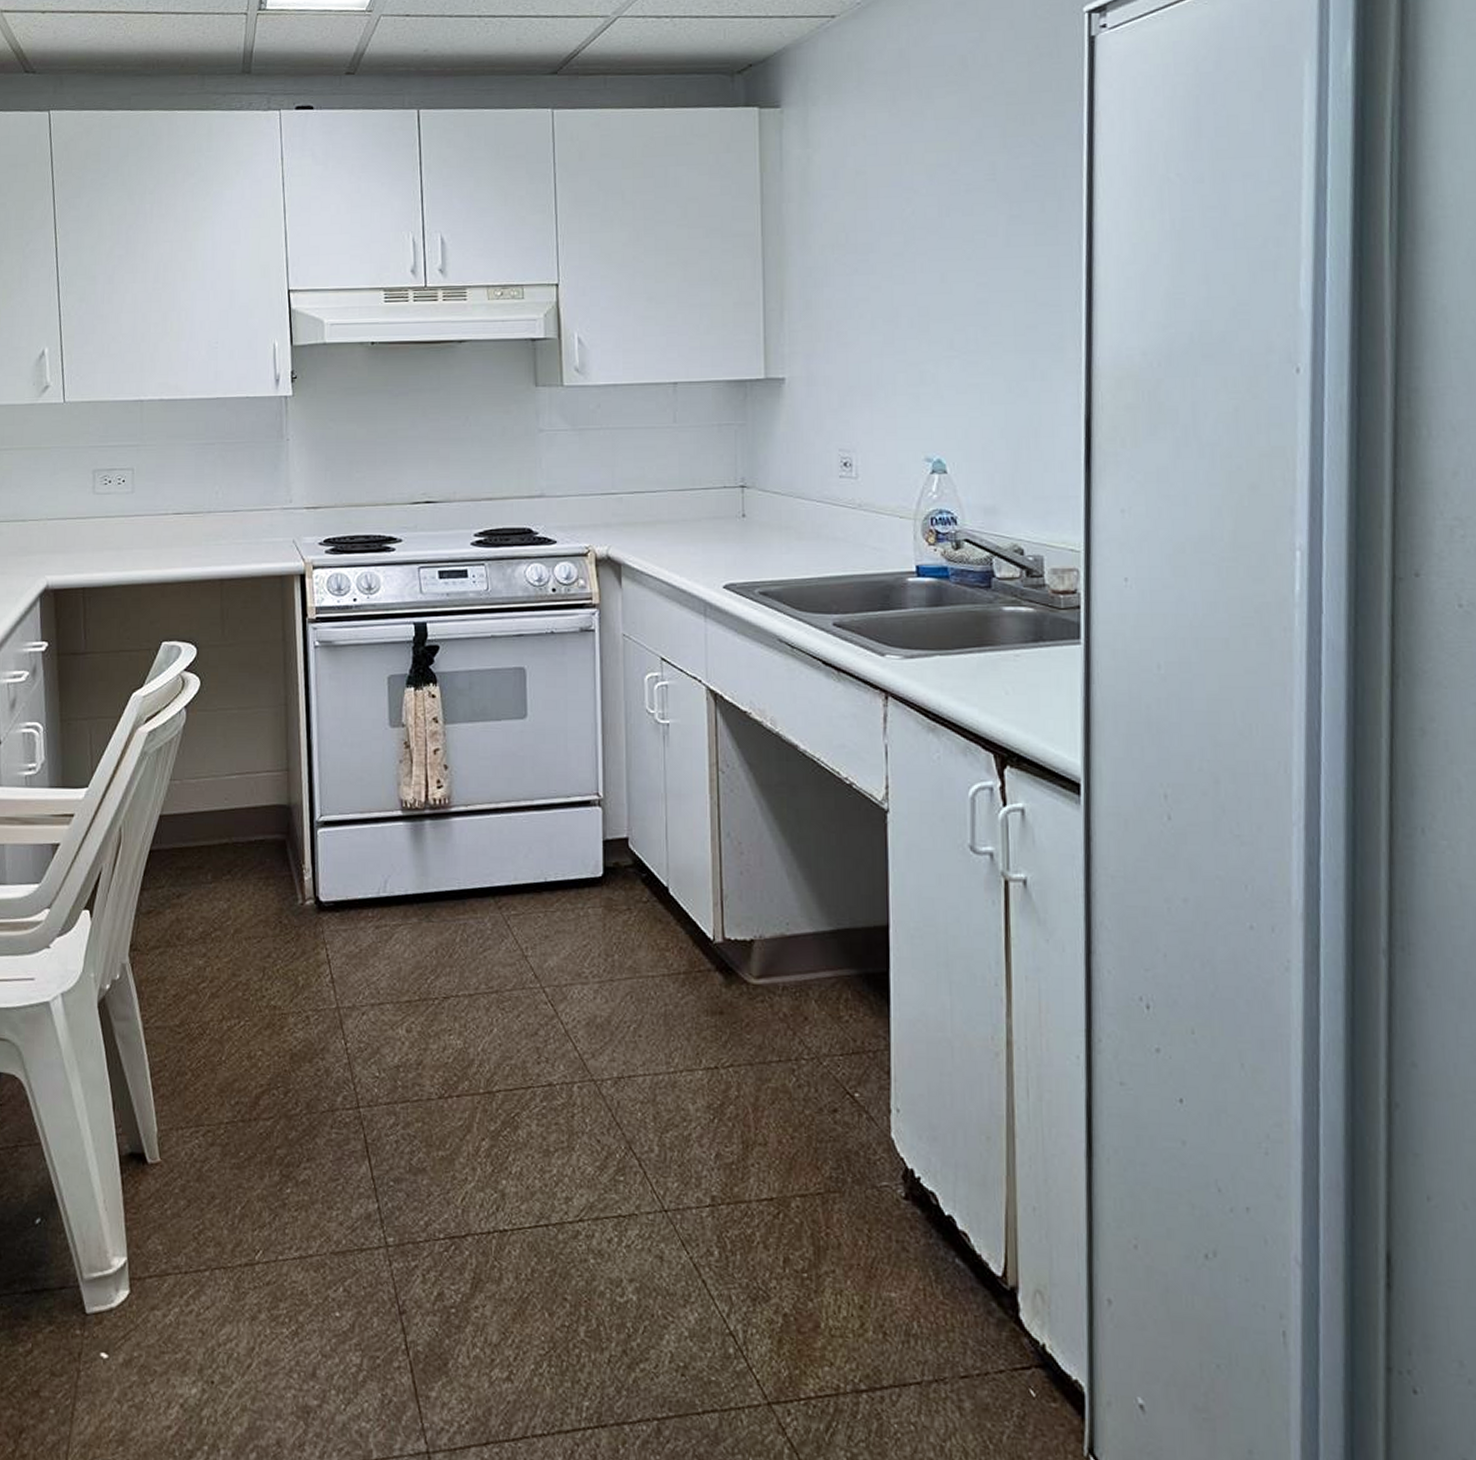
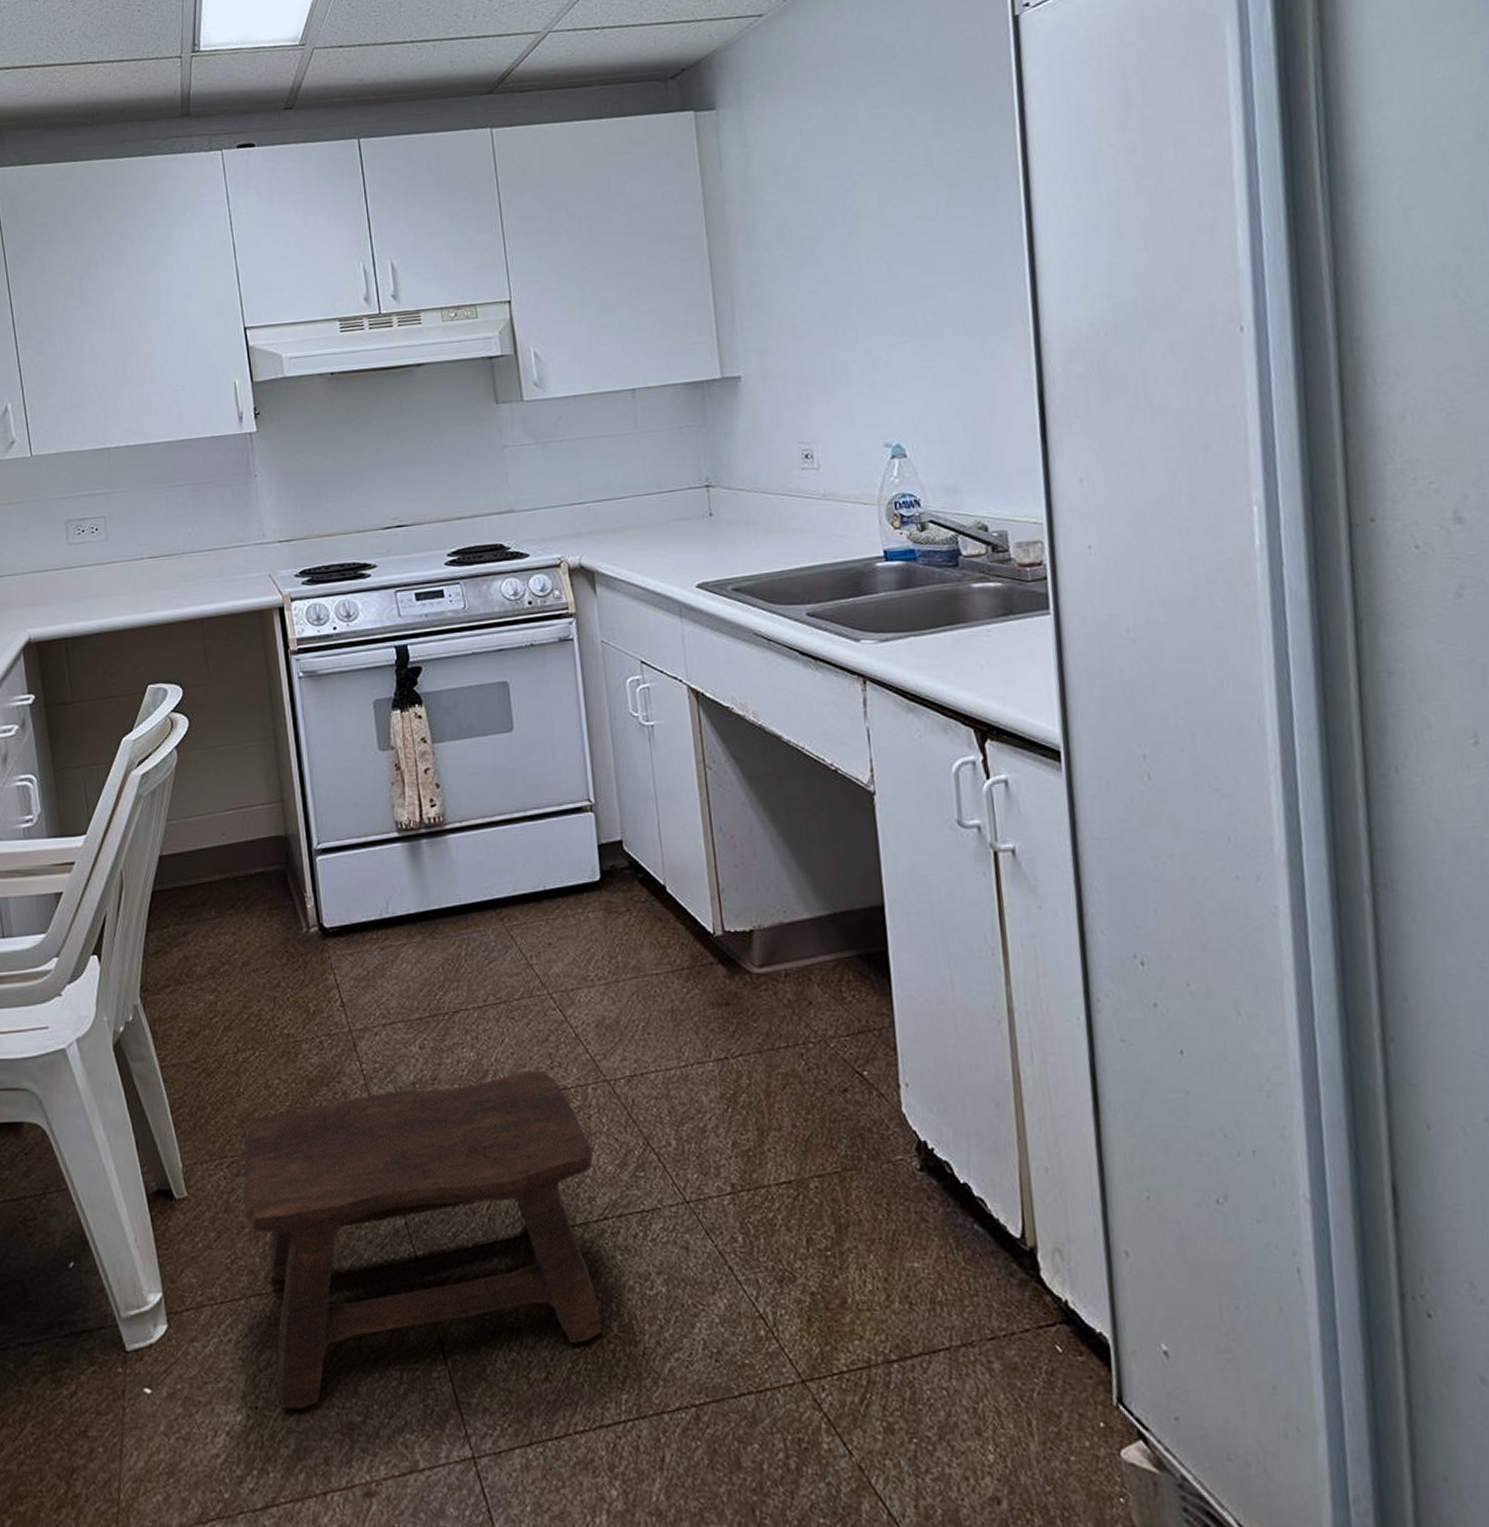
stool: none [216,1064,573,1388] -> present [243,1071,603,1409]

